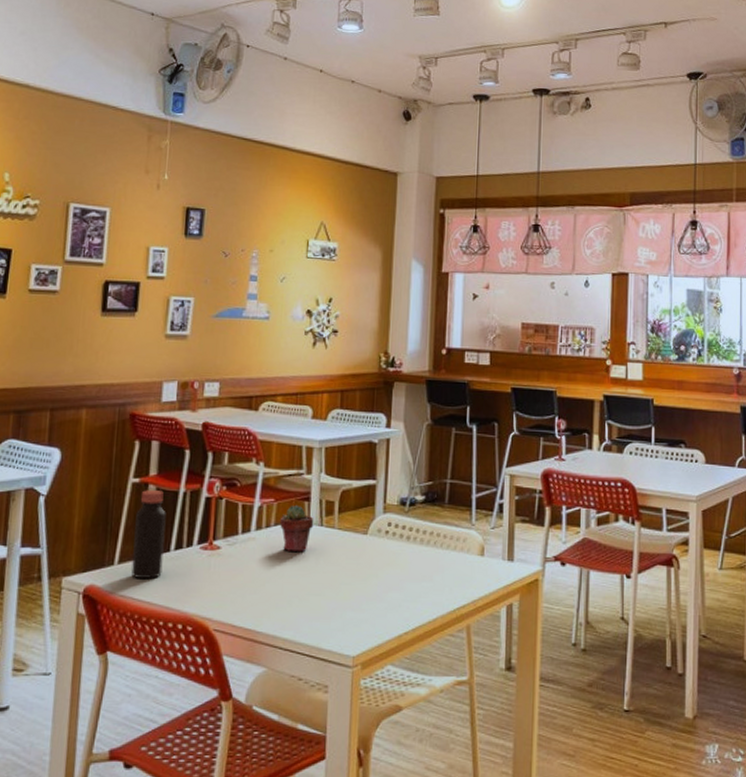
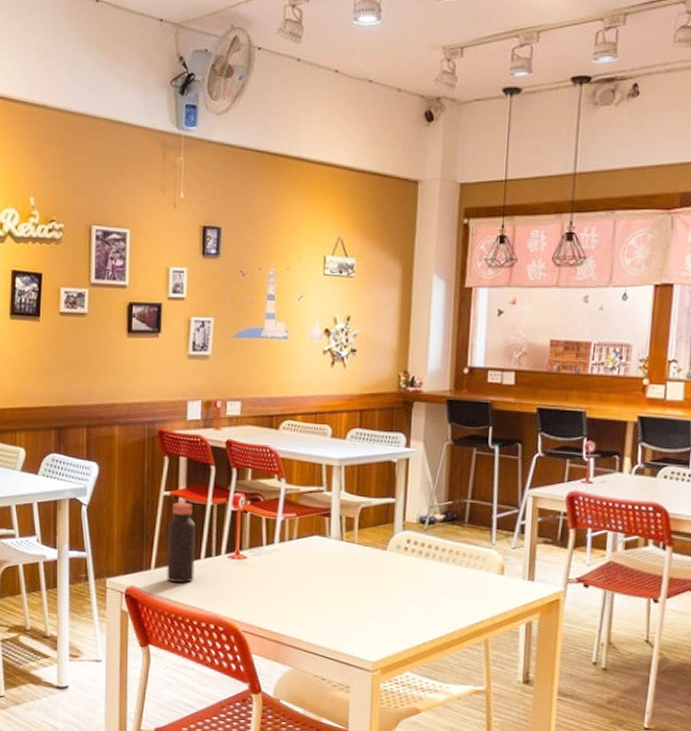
potted succulent: present [279,504,314,553] -> none [301,520,335,565]

